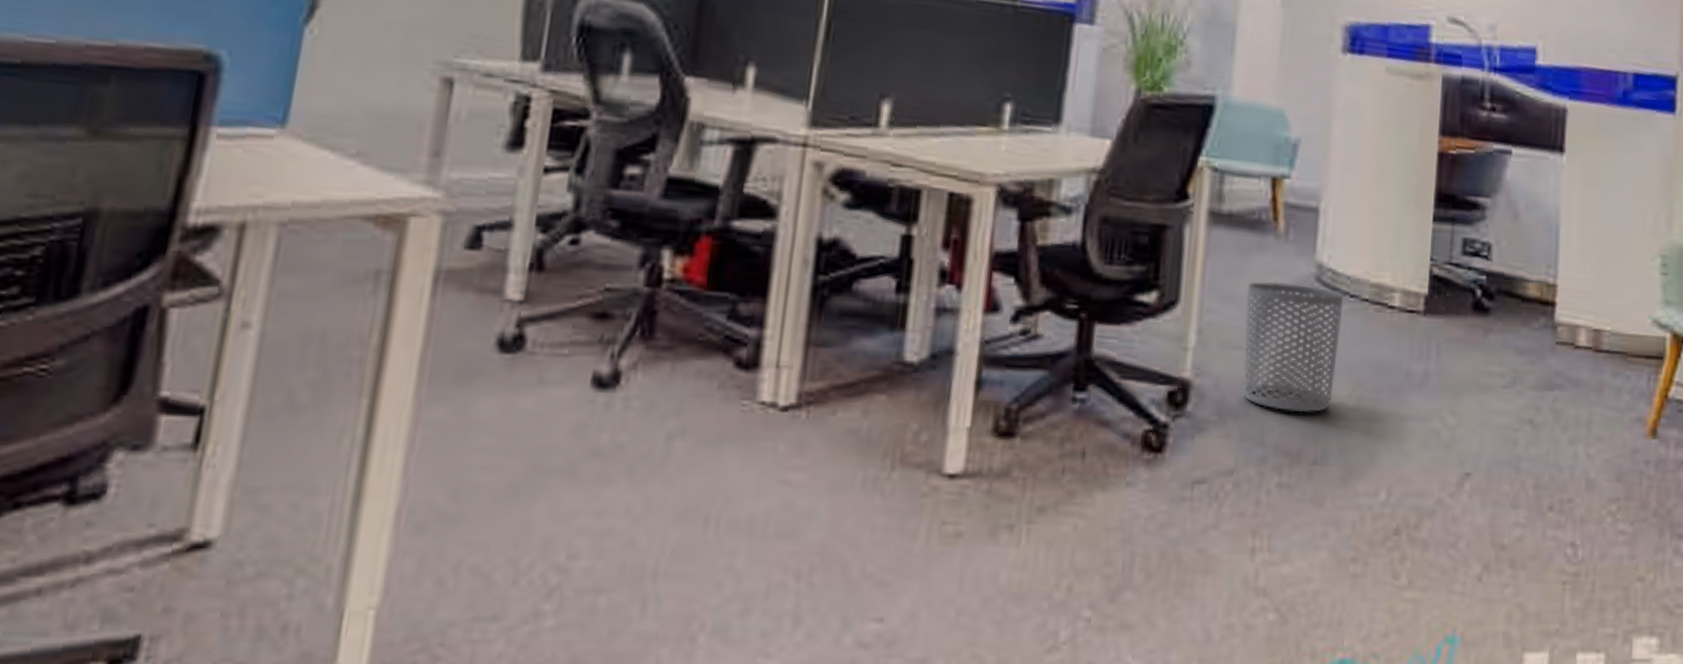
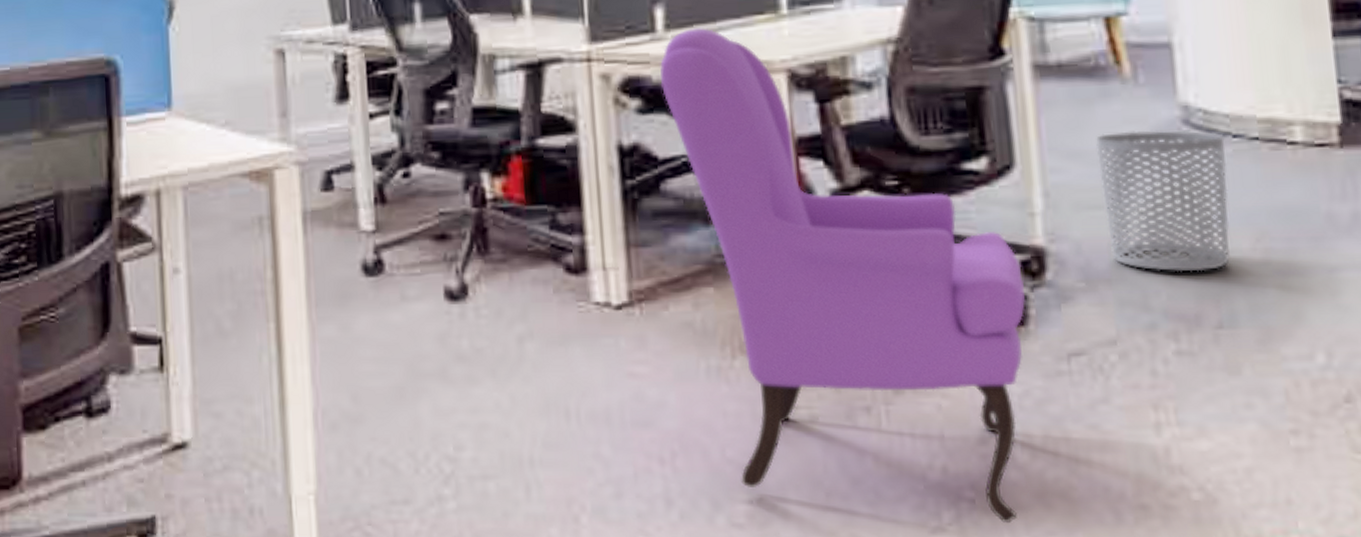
armchair: none [873,129,1169,641] -> present [660,28,1025,523]

